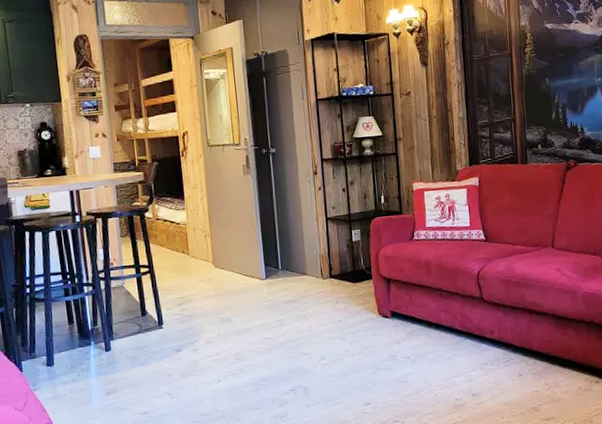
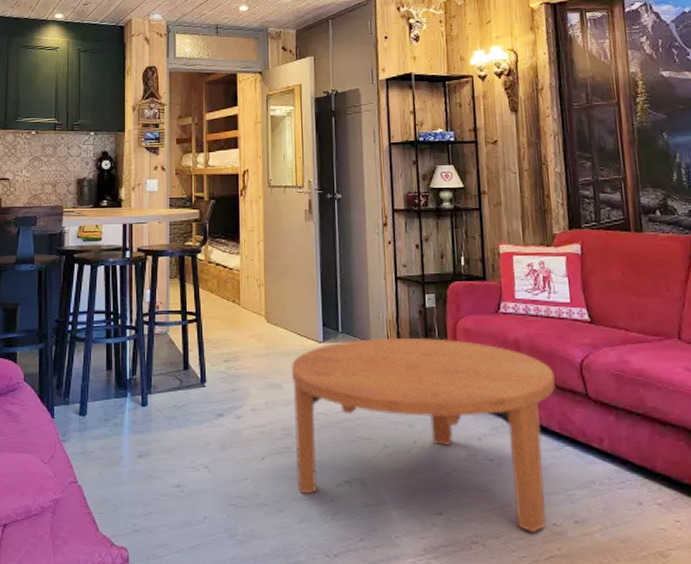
coffee table: none [239,265,458,408] -> present [292,337,555,532]

